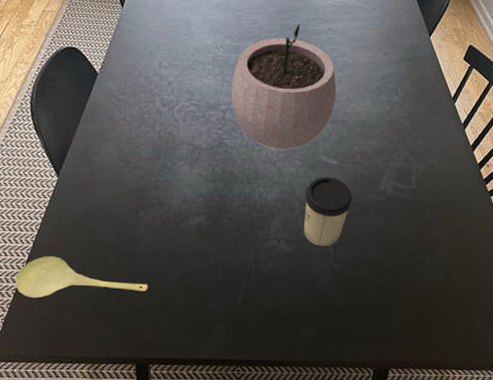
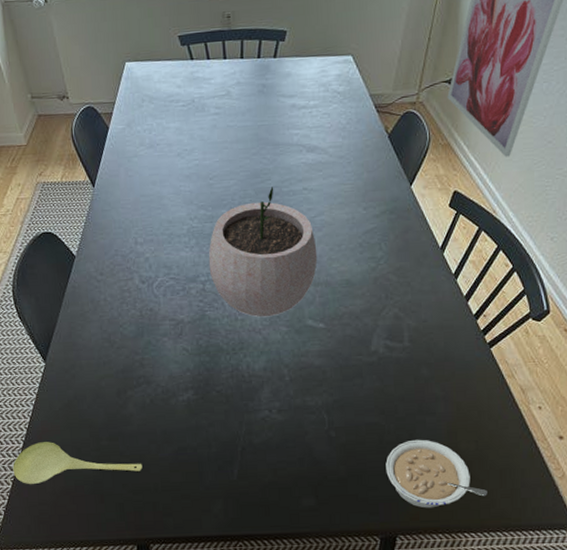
cup: present [303,176,352,247] -> none [292,341,343,414]
legume: none [384,278,477,344] -> present [386,439,487,508]

